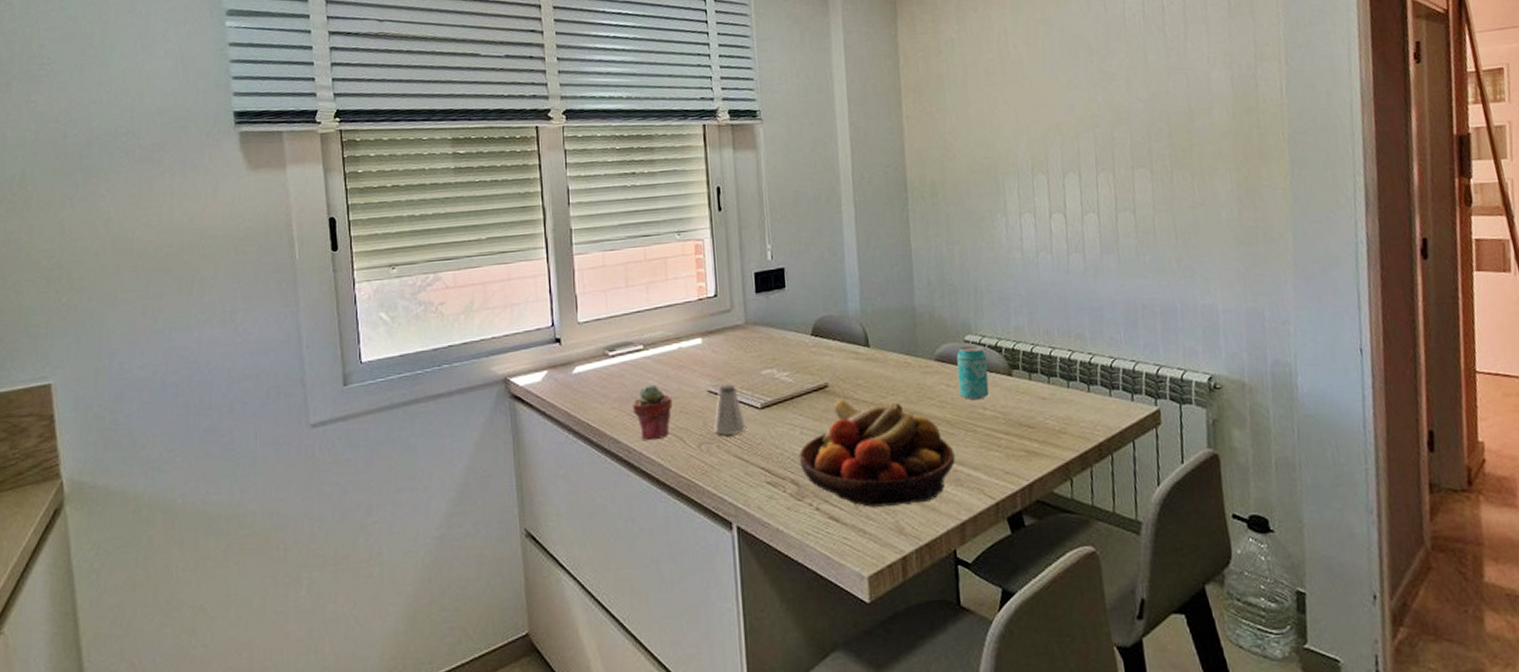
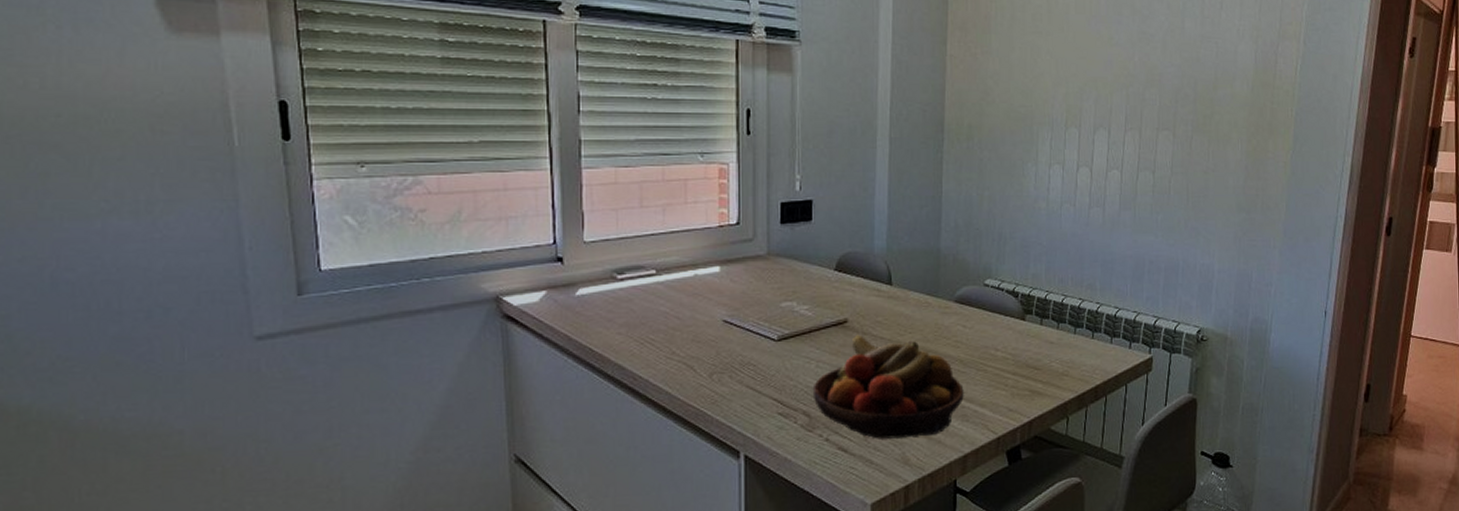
potted succulent: present [633,384,673,441] -> none [641,311,685,369]
saltshaker: present [714,384,746,435] -> none [727,315,760,366]
beverage can: present [956,345,990,400] -> none [974,289,1004,342]

